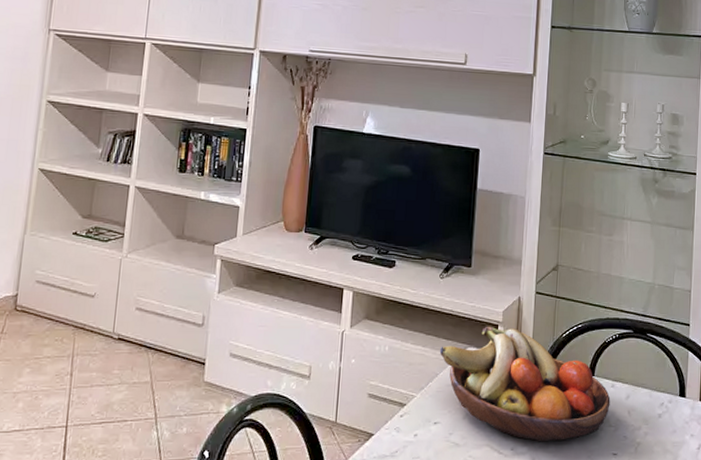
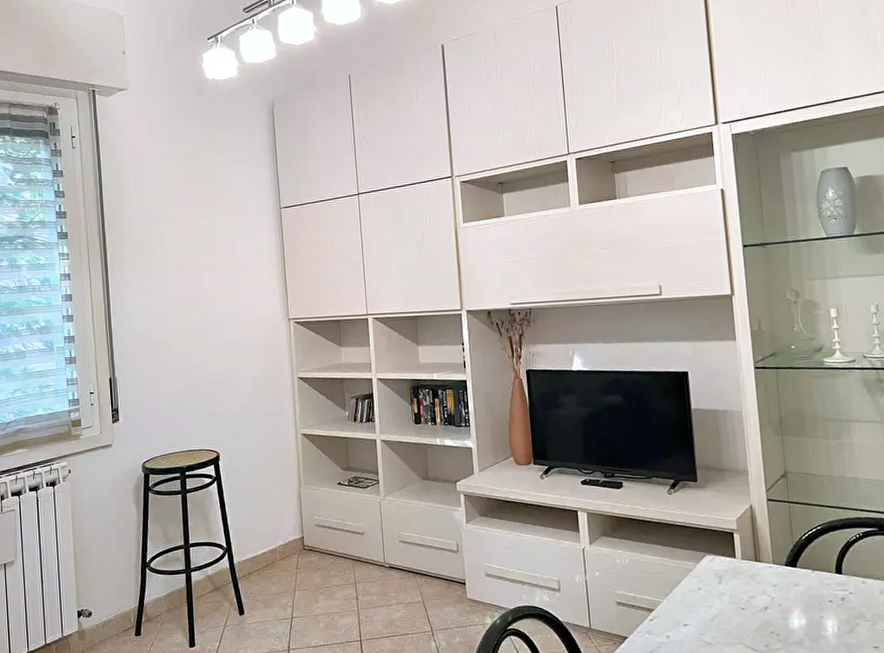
fruit bowl: present [439,326,611,442] -> none [678,534,864,639]

